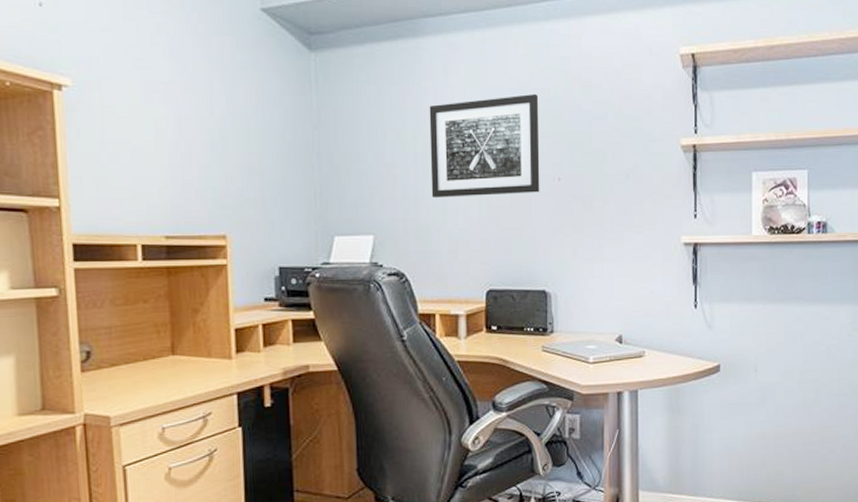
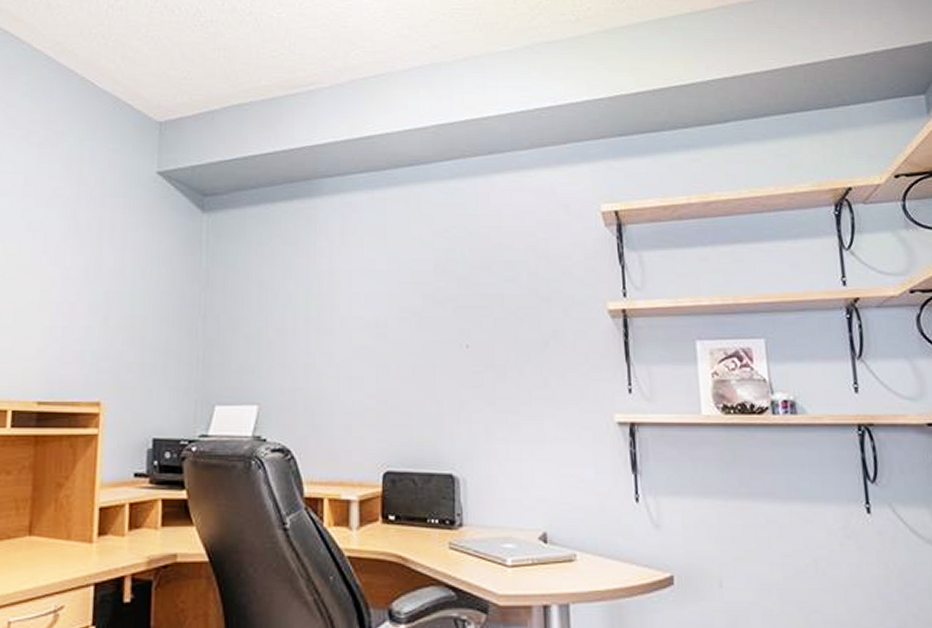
wall art: present [429,94,540,198] -> none [323,255,446,365]

